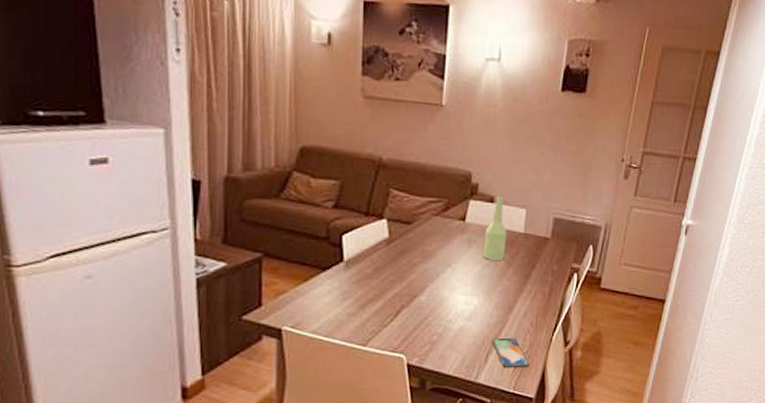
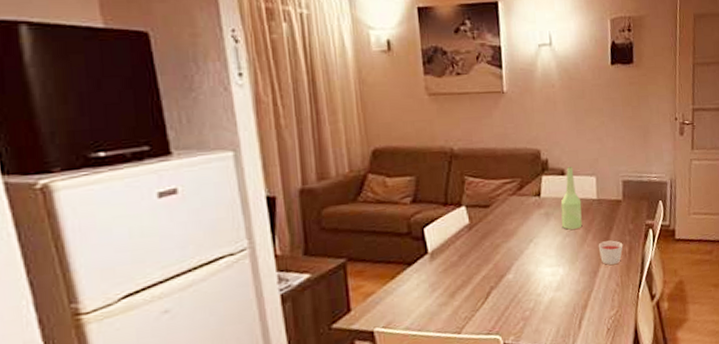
smartphone: present [492,338,530,368] -> none [582,300,622,331]
candle: none [517,278,544,303] -> present [598,240,623,265]

